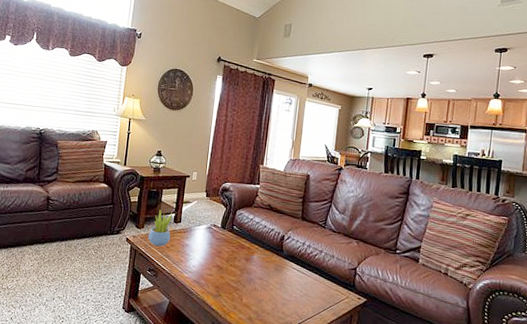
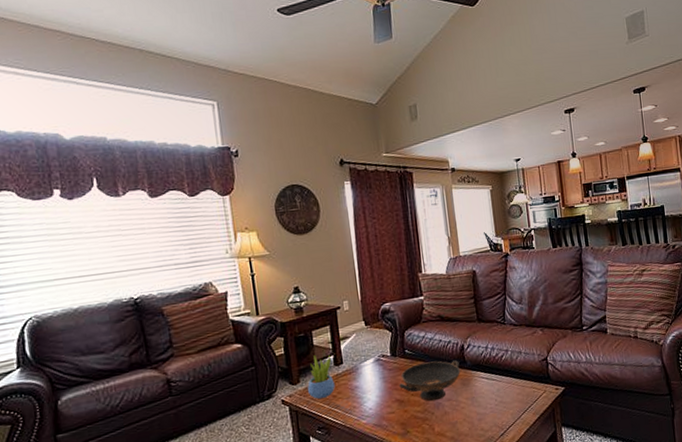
decorative bowl: none [222,240,277,277] -> present [399,360,461,402]

